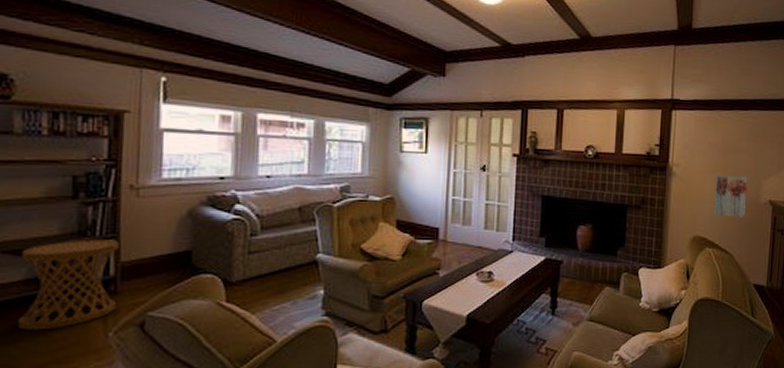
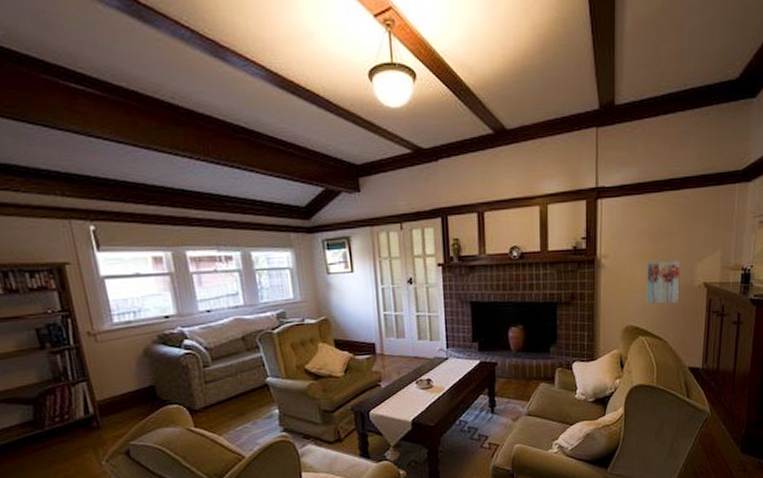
side table: present [18,239,119,331] -> none [10,382,102,466]

